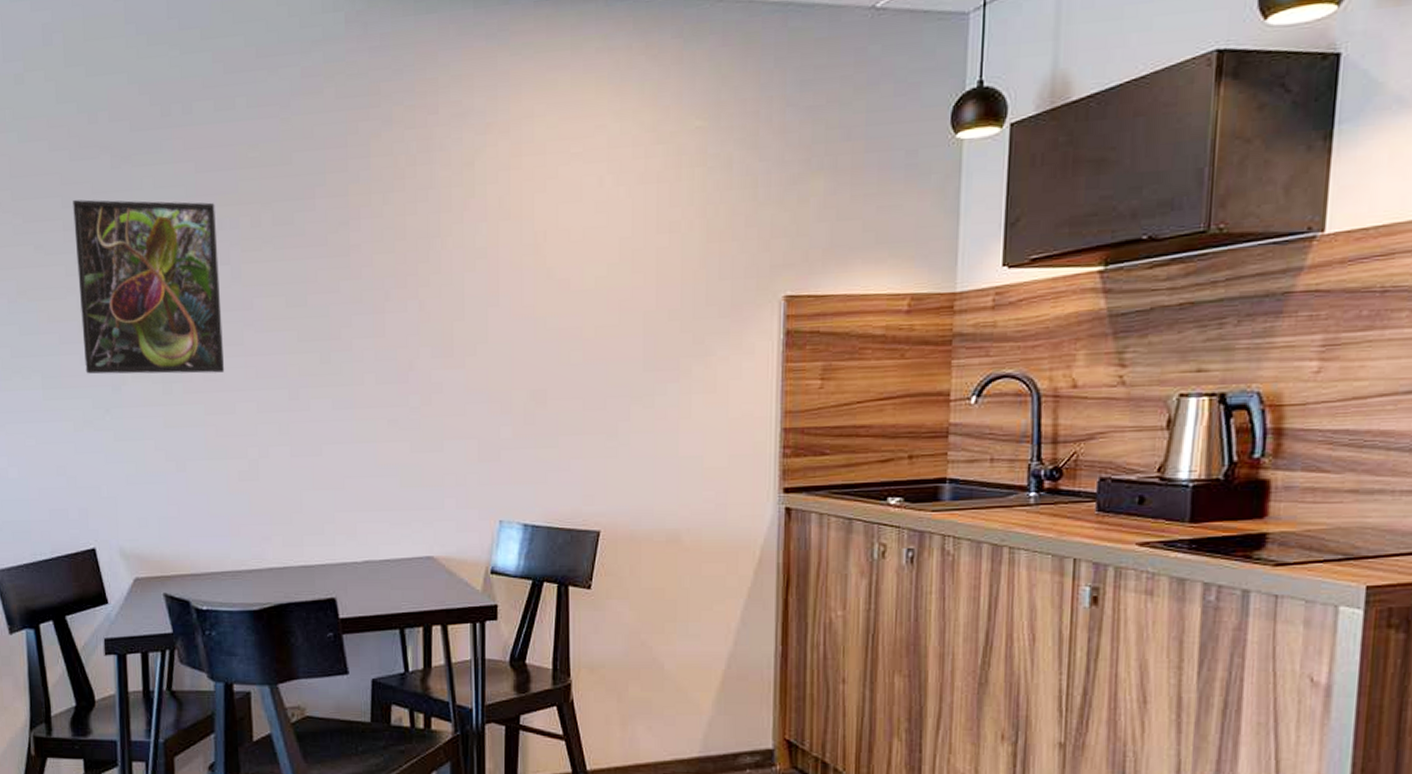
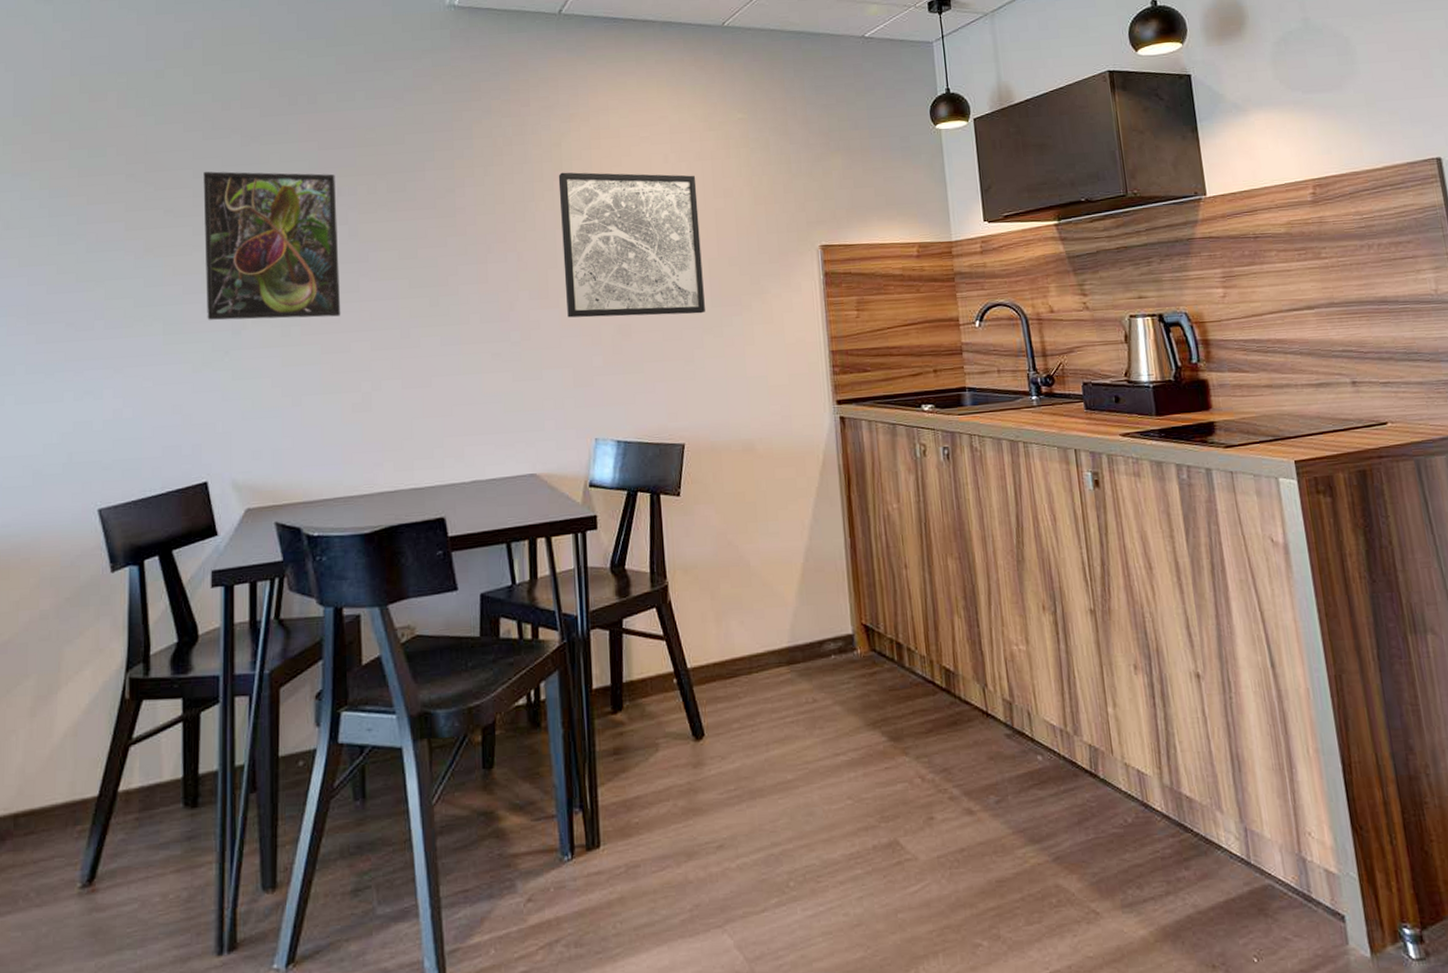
wall art: none [469,199,636,381] -> present [558,172,705,318]

